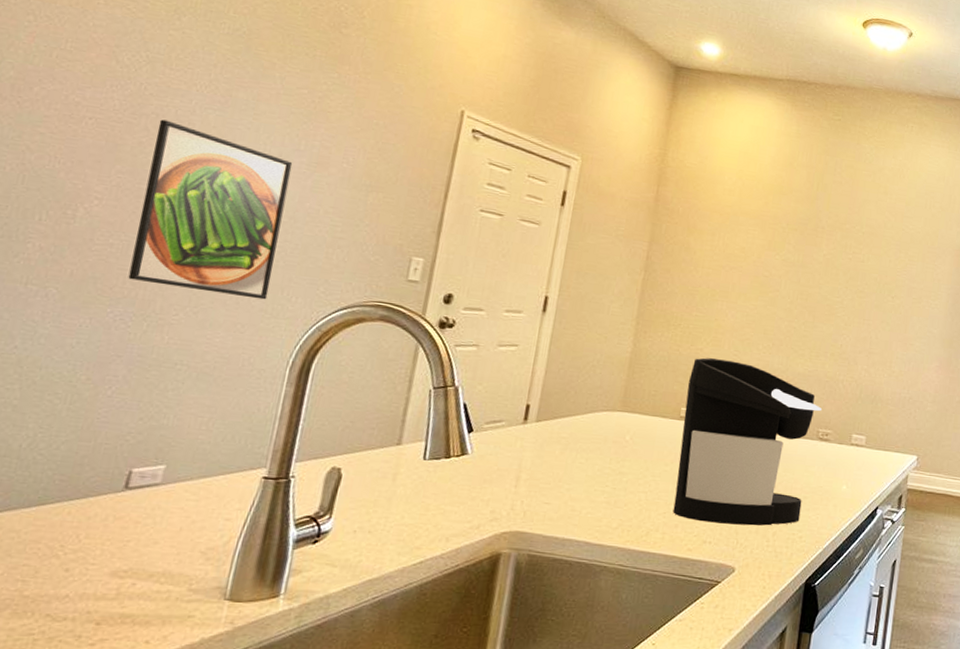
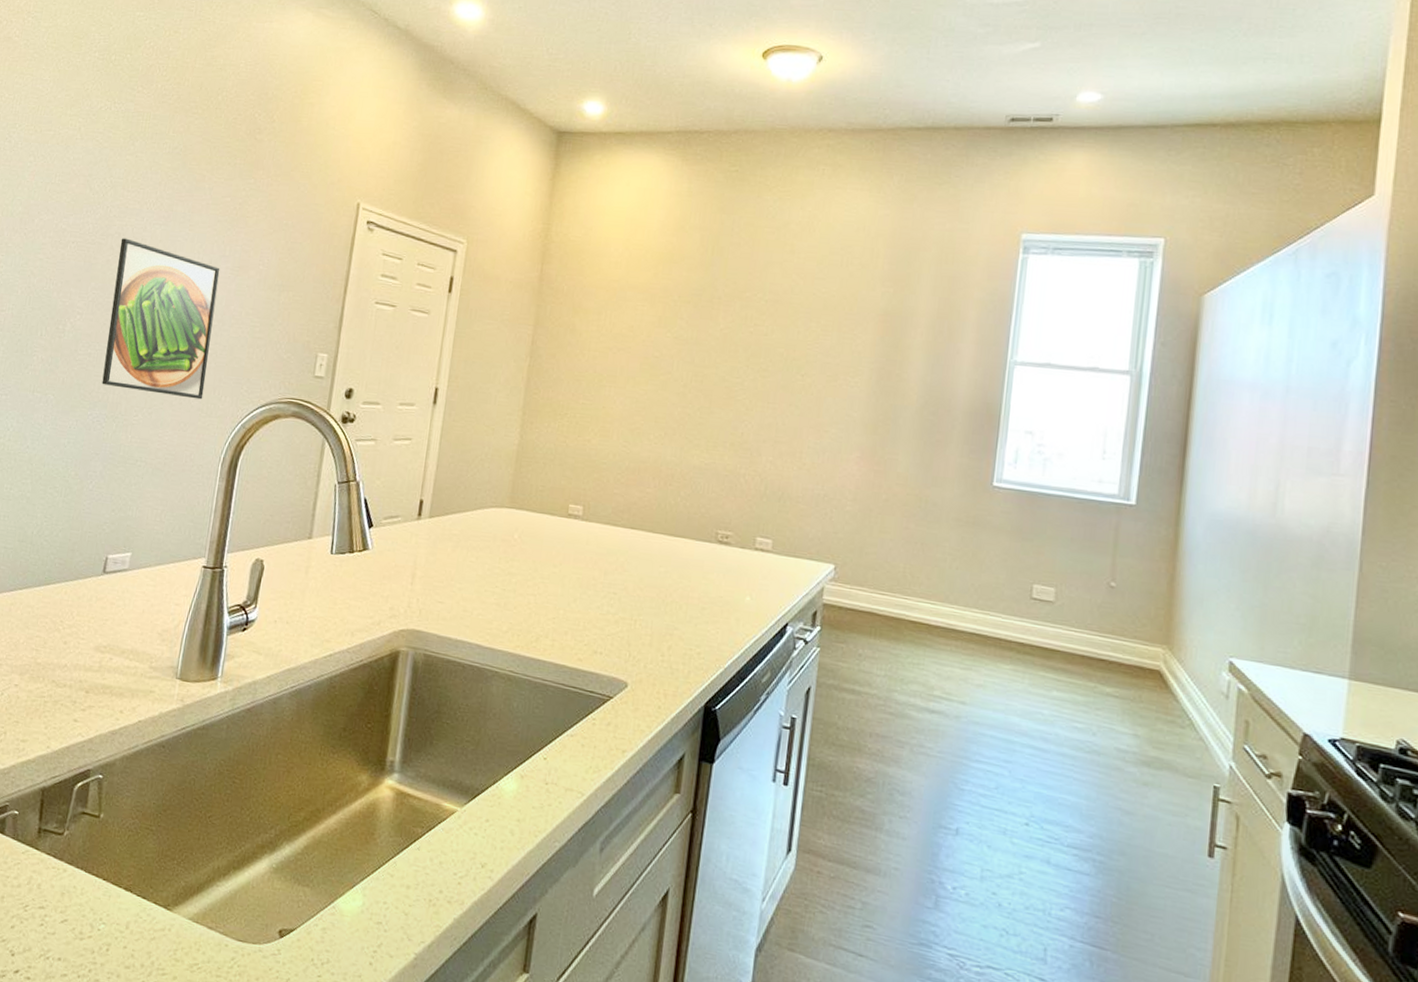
coffee maker: present [673,357,822,526] -> none [562,449,721,639]

